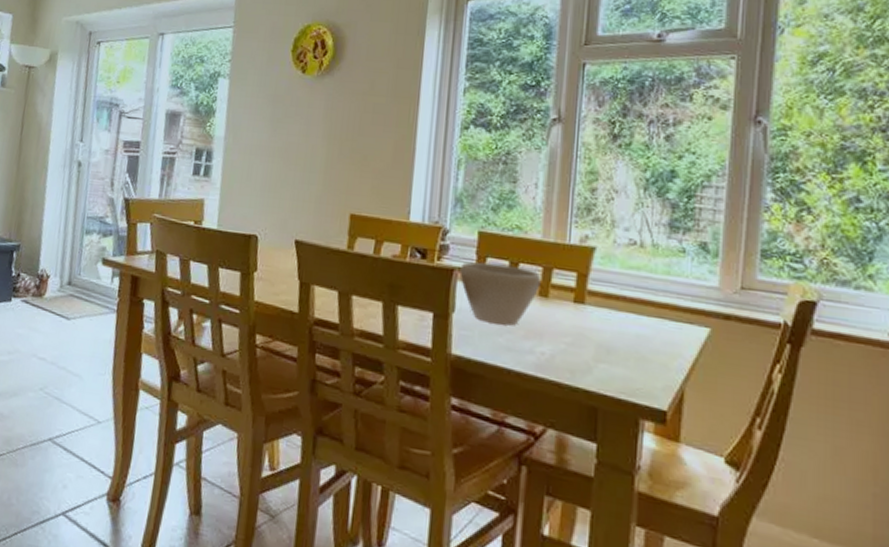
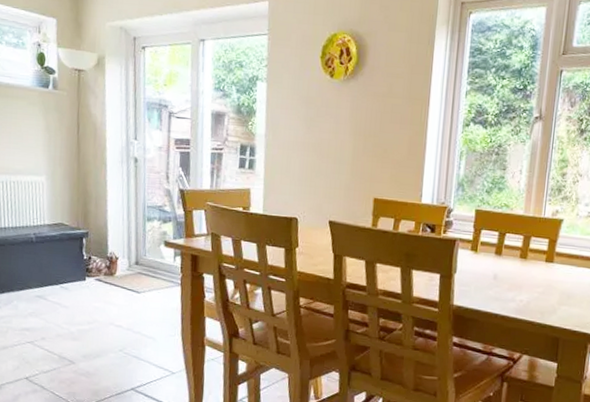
bowl: present [459,262,541,326] -> none [460,233,522,281]

